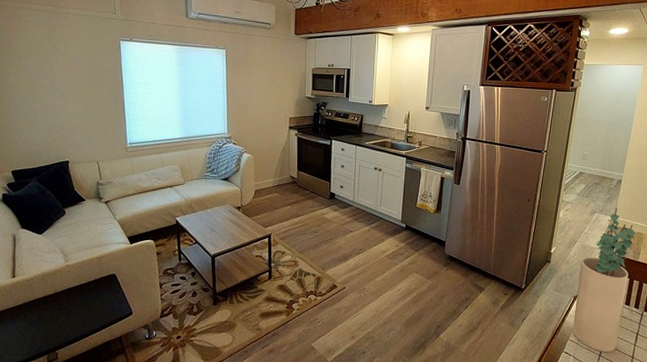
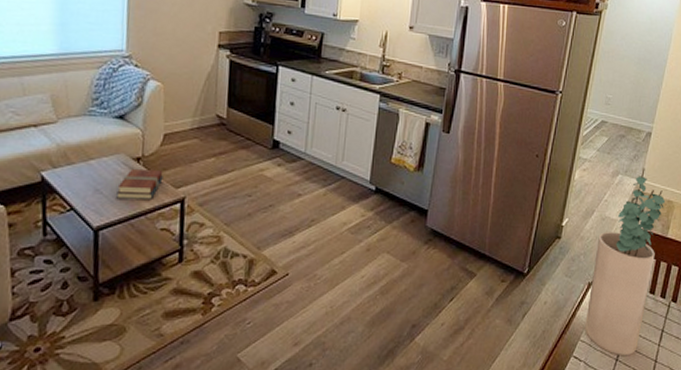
books: none [225,215,256,235] -> present [116,169,163,199]

